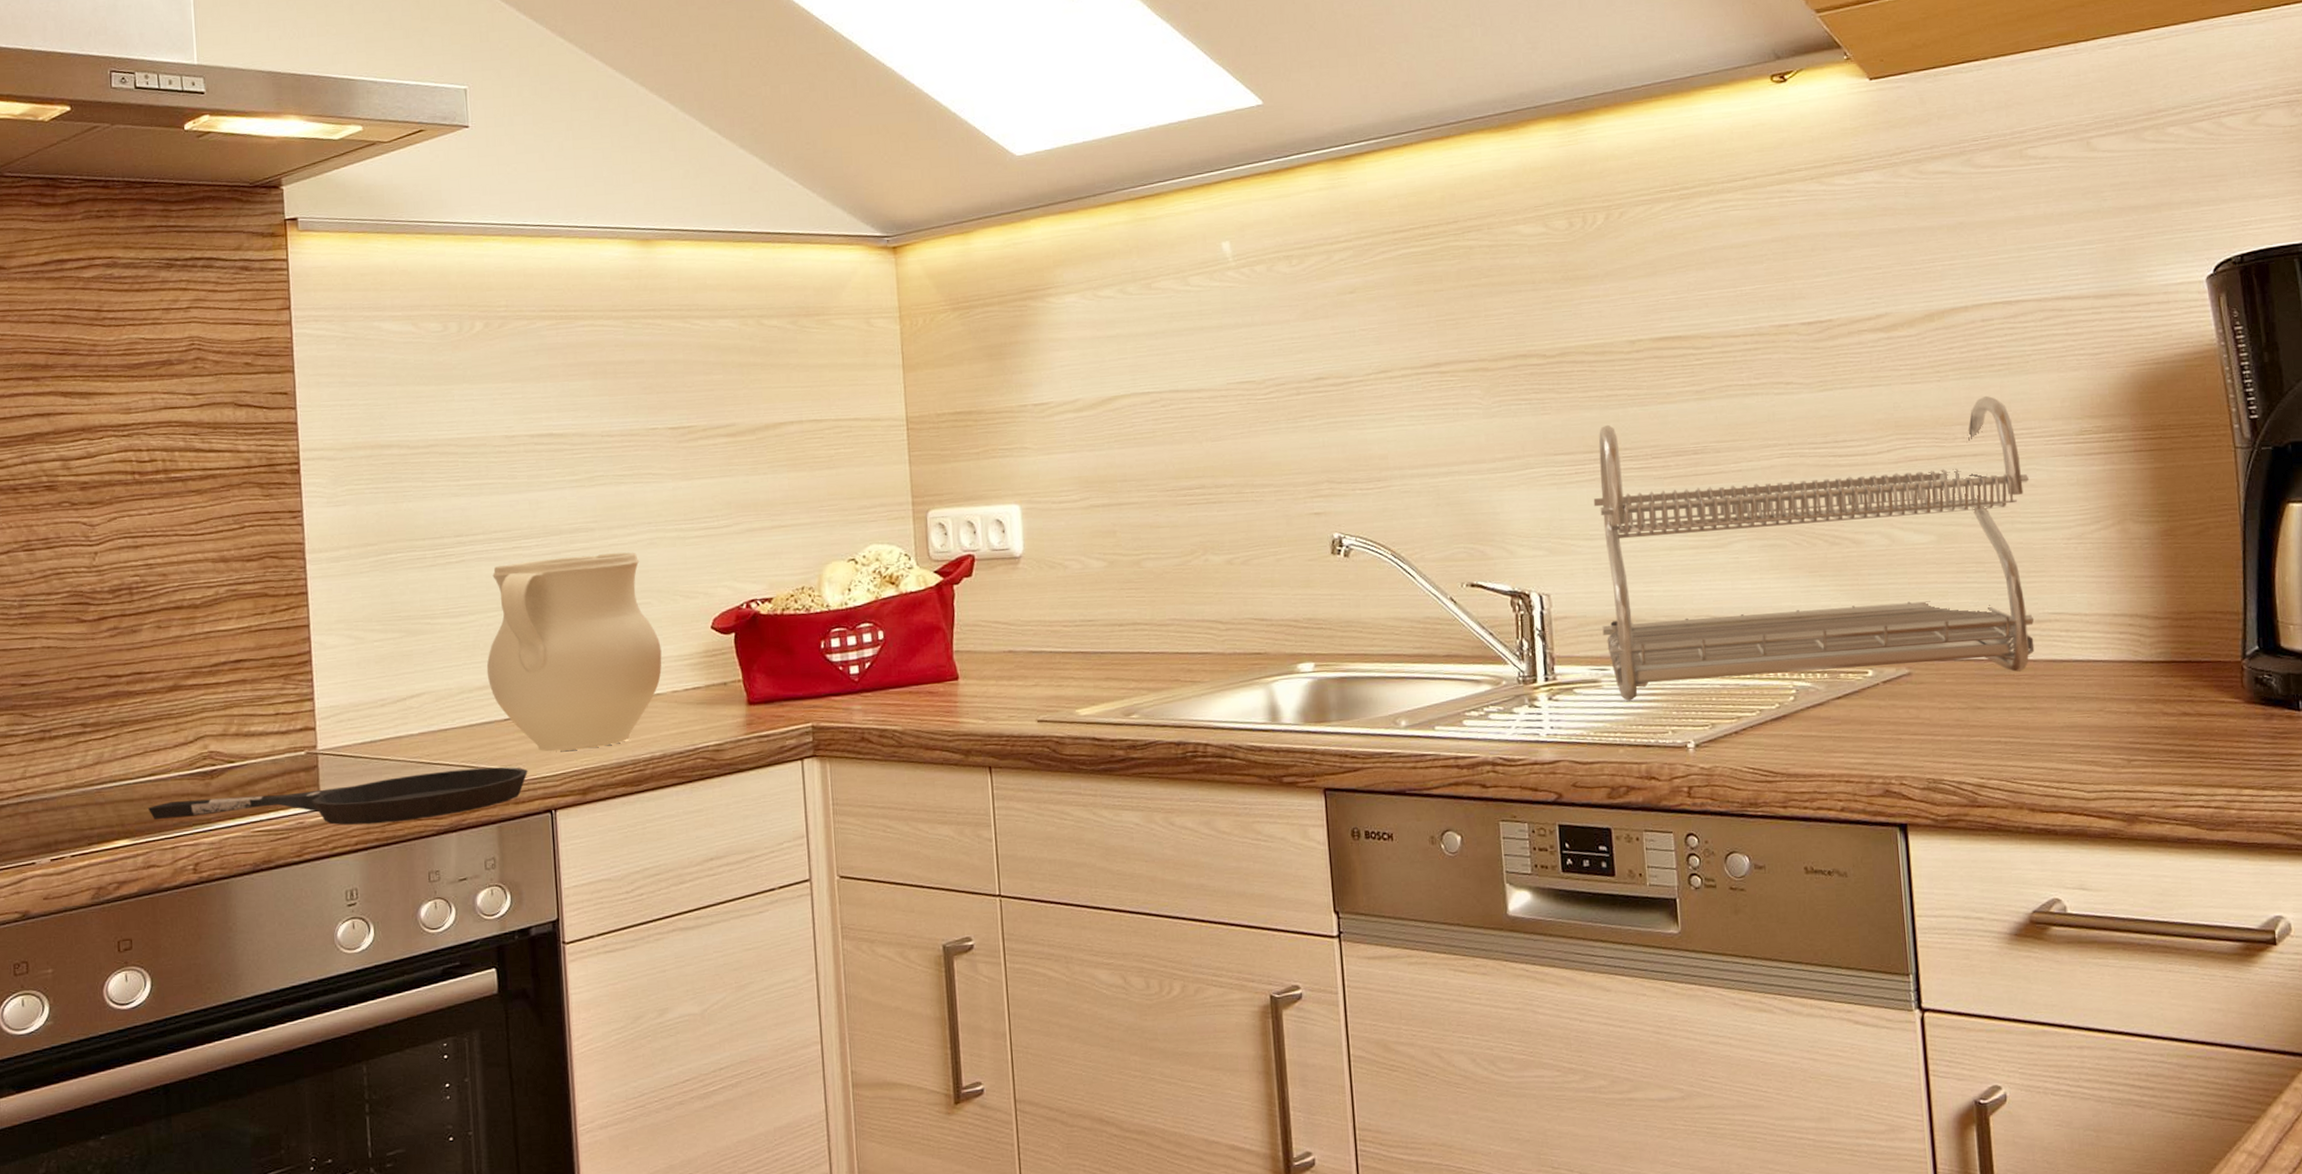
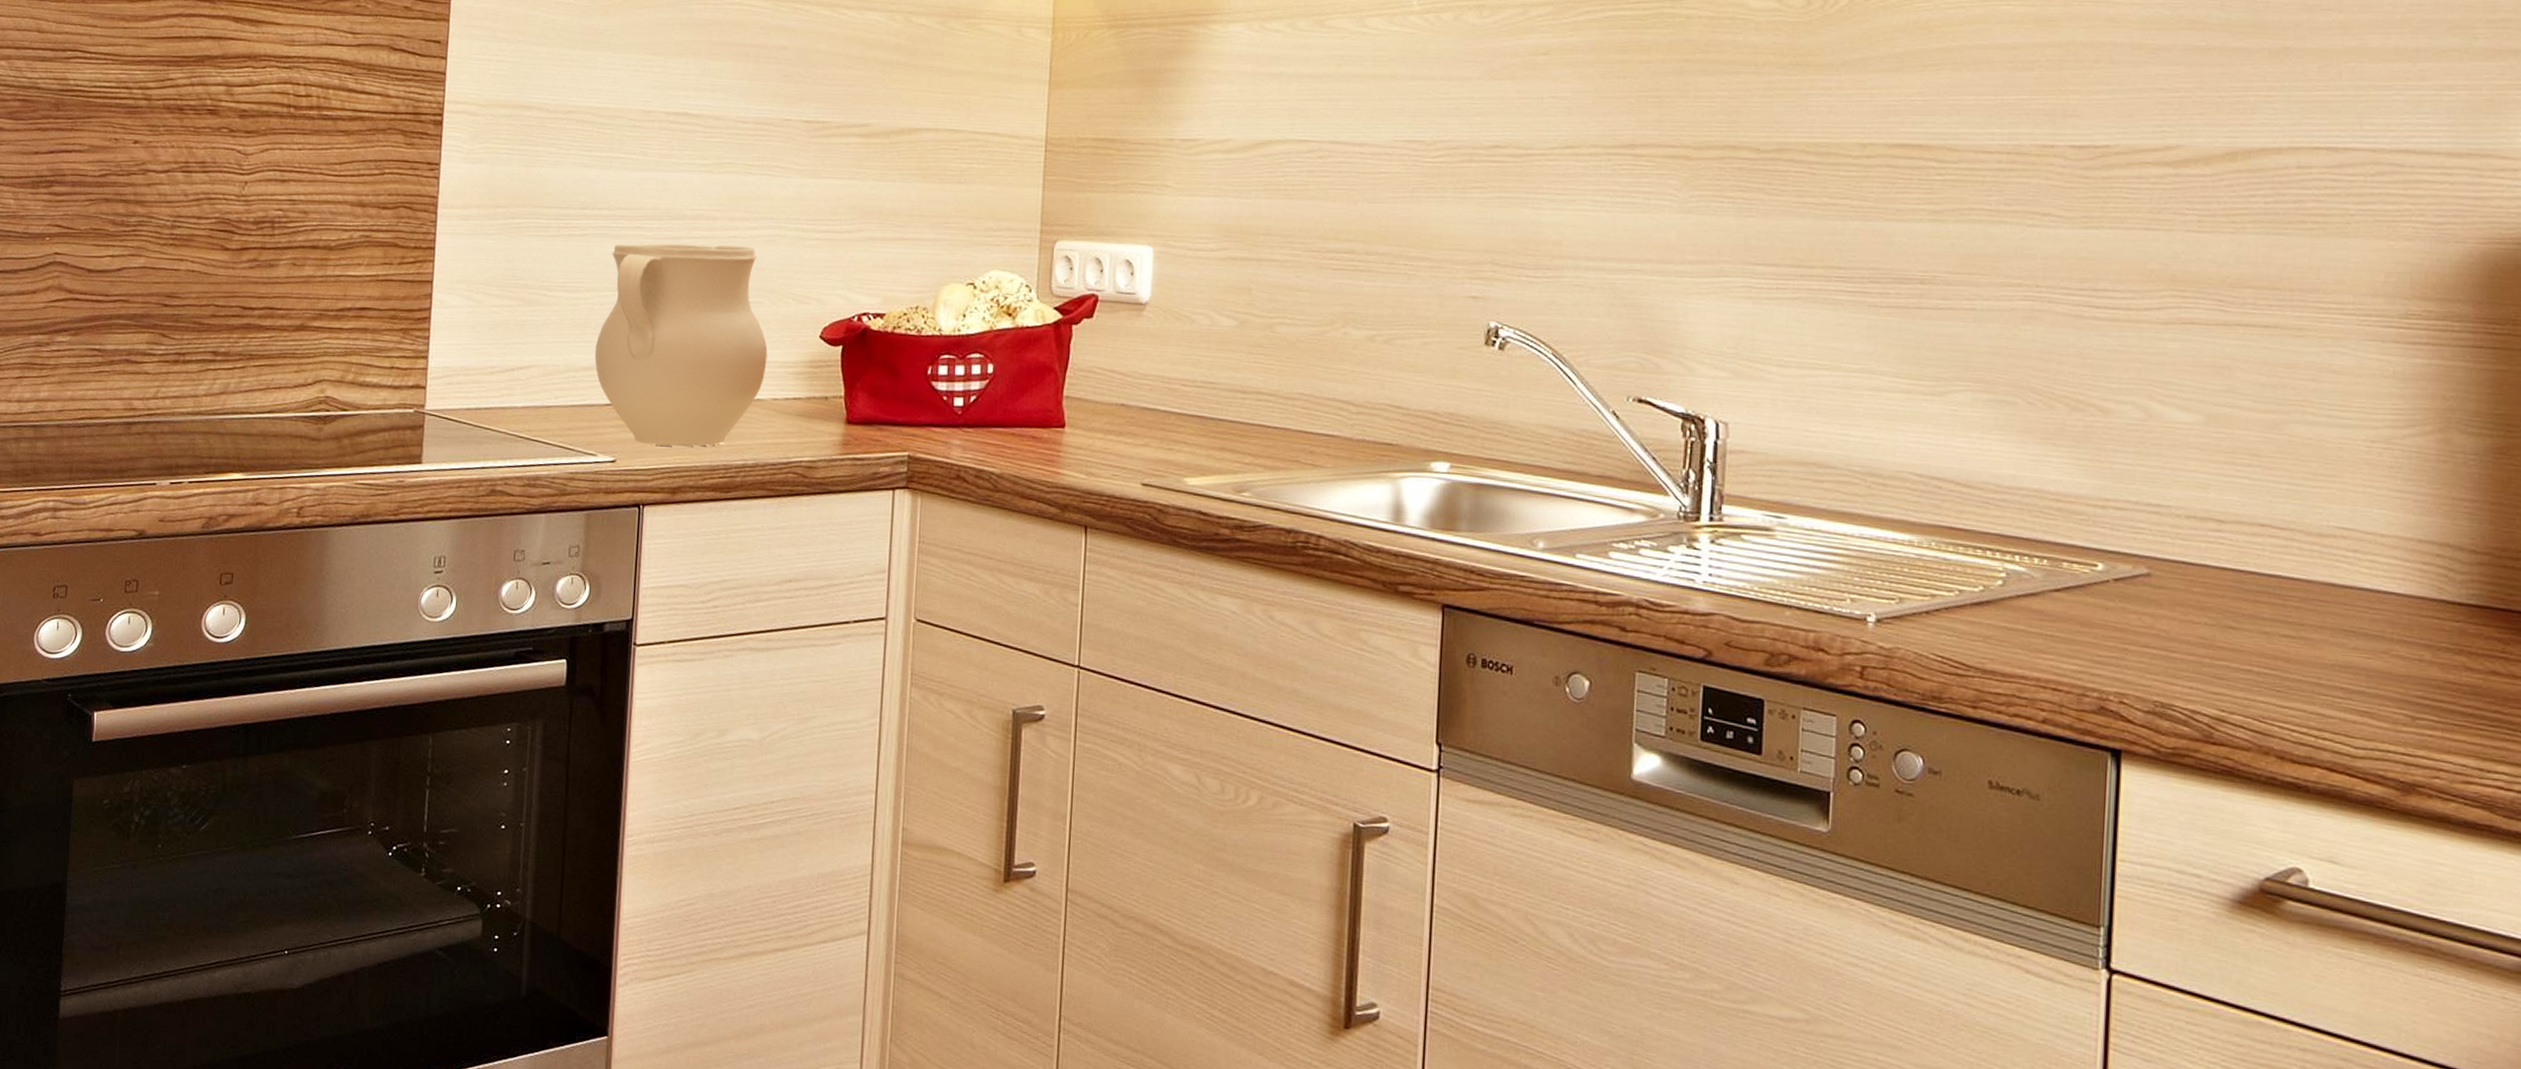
frying pan: present [147,767,528,826] -> none [262,442,622,496]
dish rack: present [1593,396,2035,702] -> none [1784,238,2332,593]

